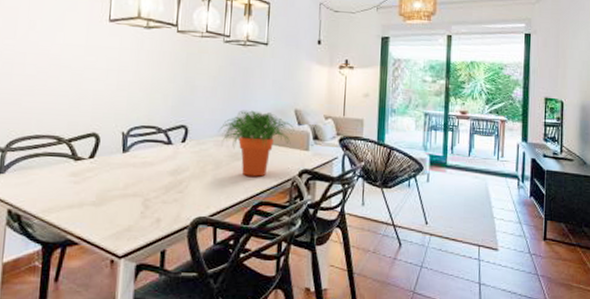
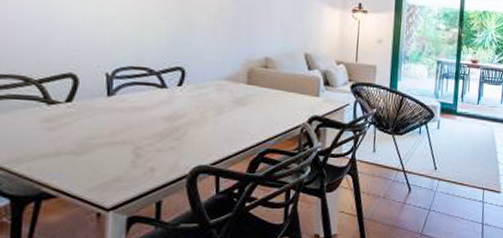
potted plant: present [218,110,295,177] -> none [220,52,304,123]

